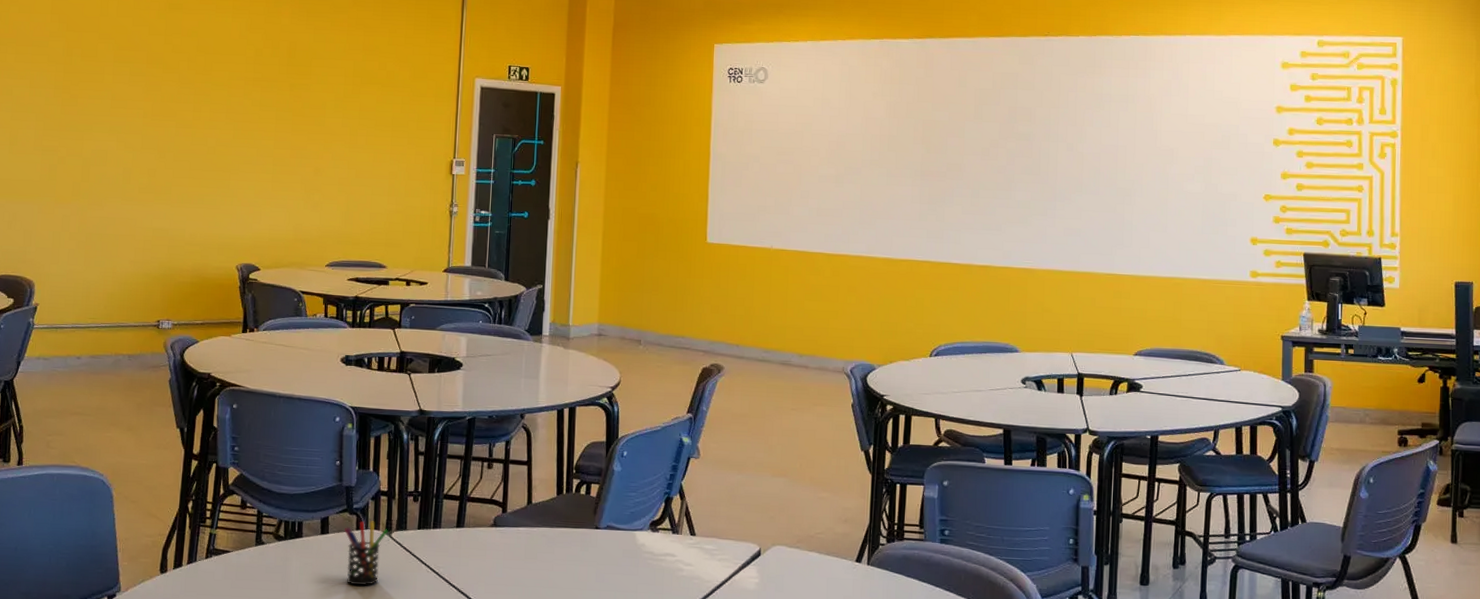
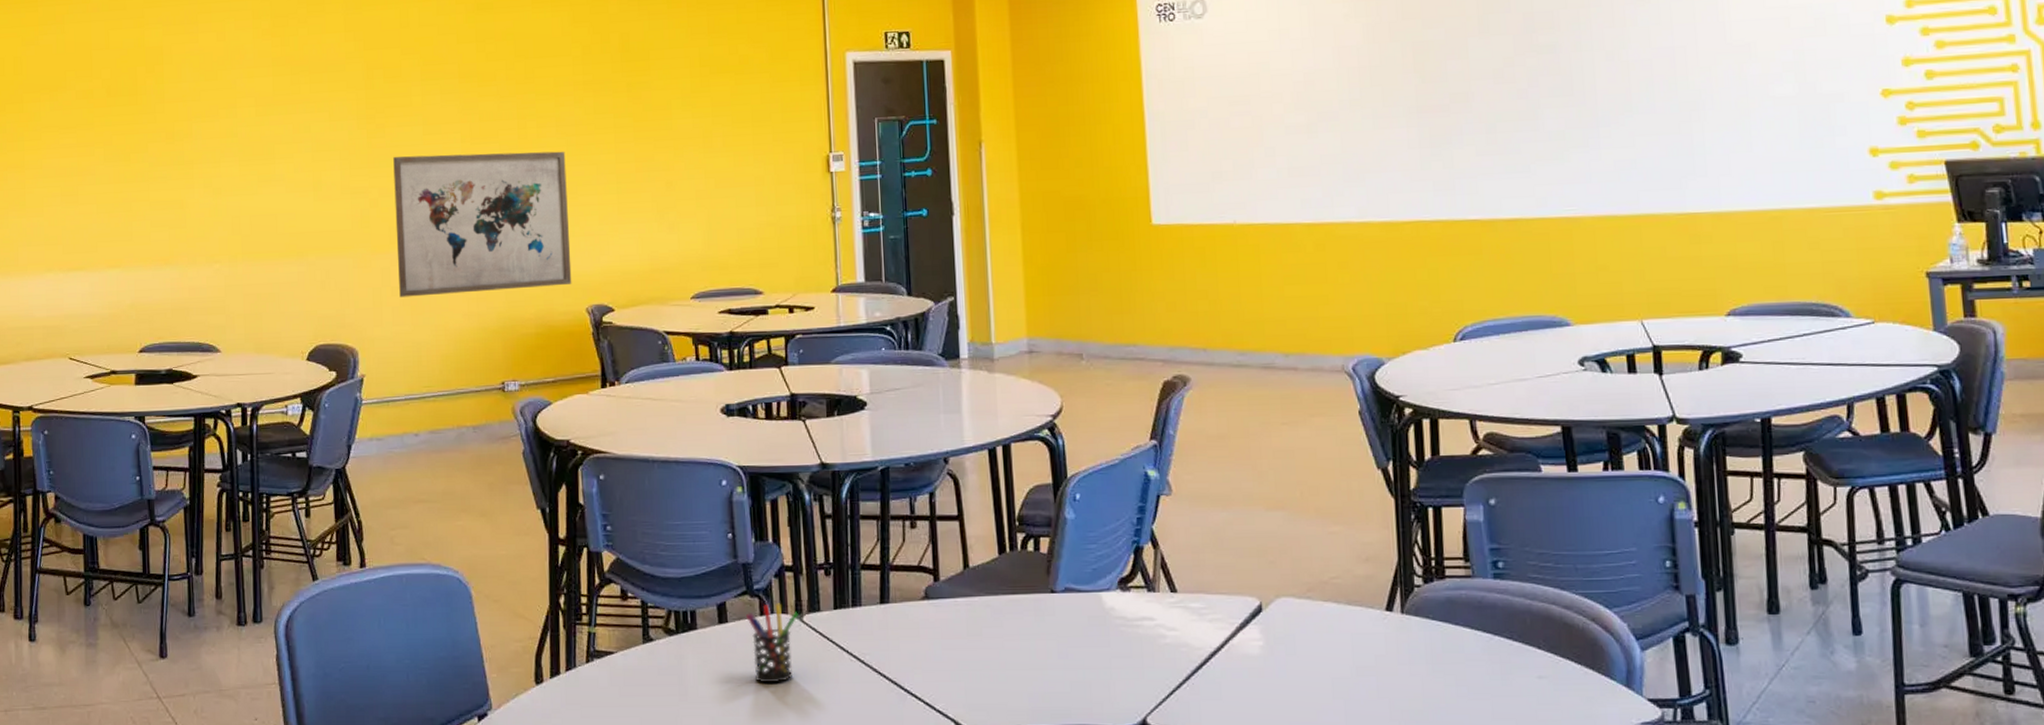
wall art: none [76,123,232,245] -> present [393,151,572,297]

